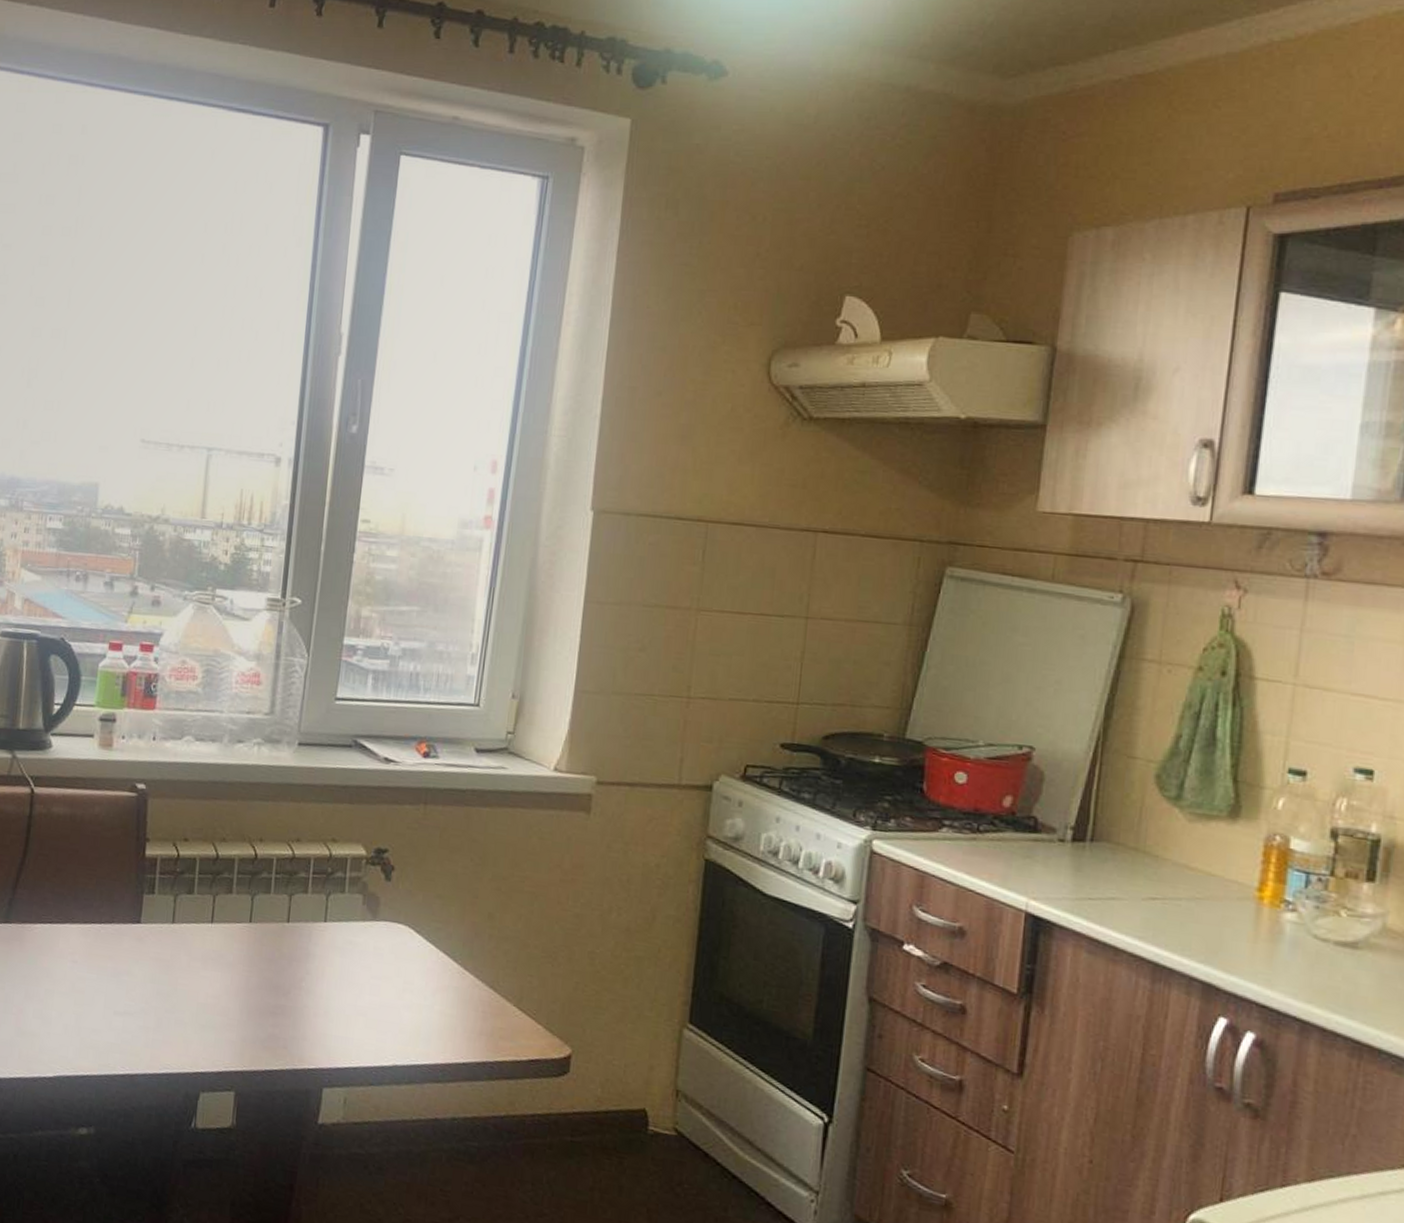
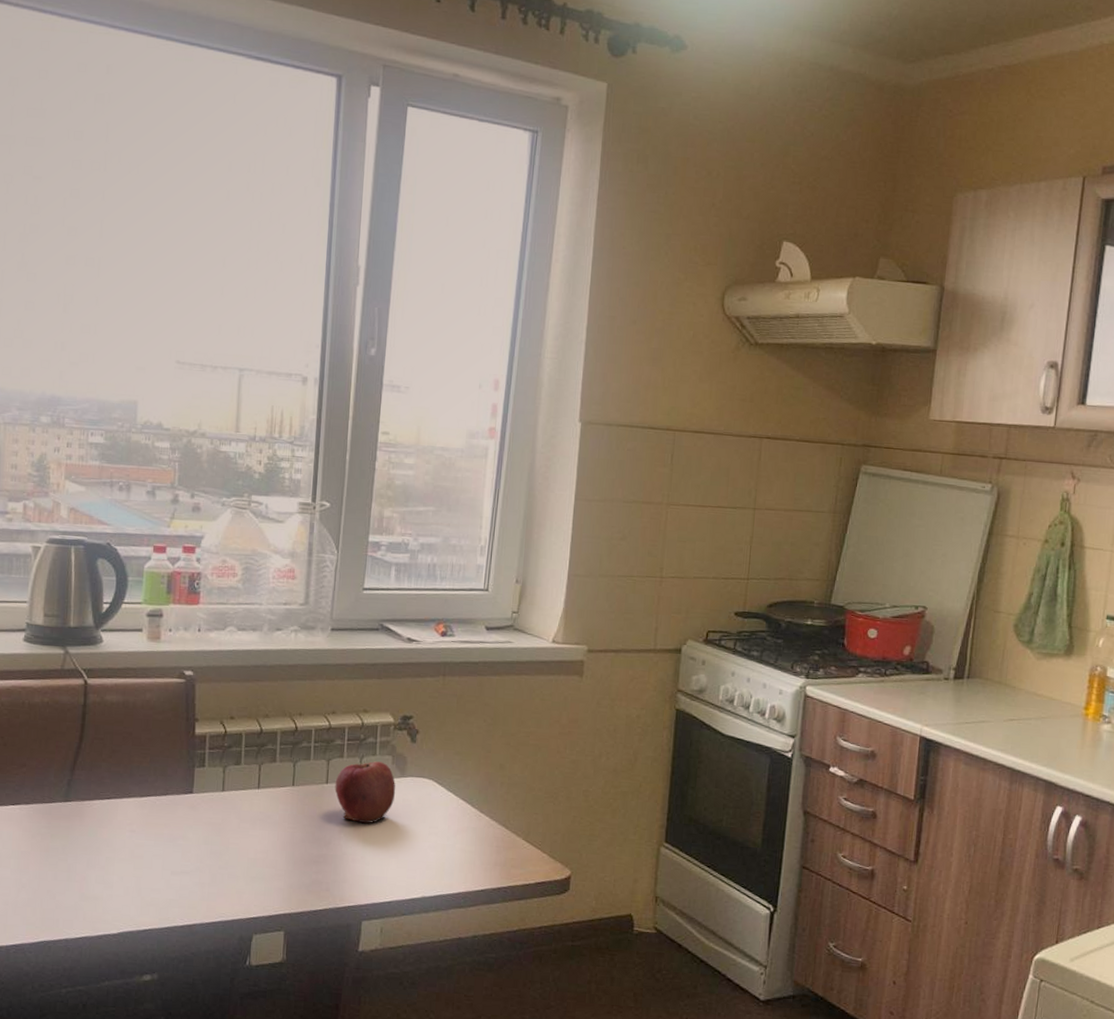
apple: none [296,900,367,973] -> present [334,761,396,824]

